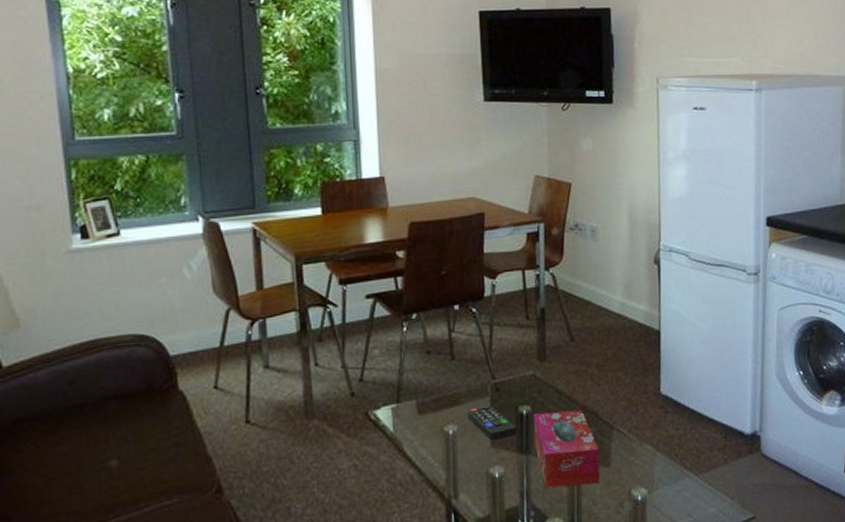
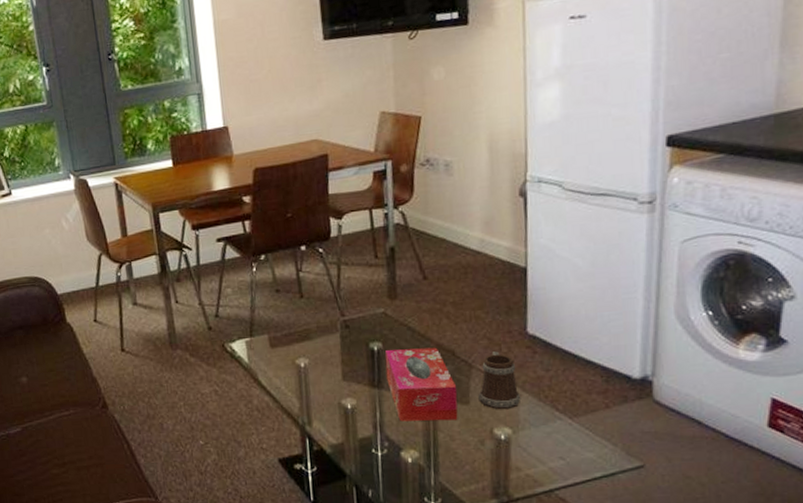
remote control: present [467,405,517,441] -> none [317,341,369,374]
mug: none [618,412,655,470] -> present [478,351,520,410]

